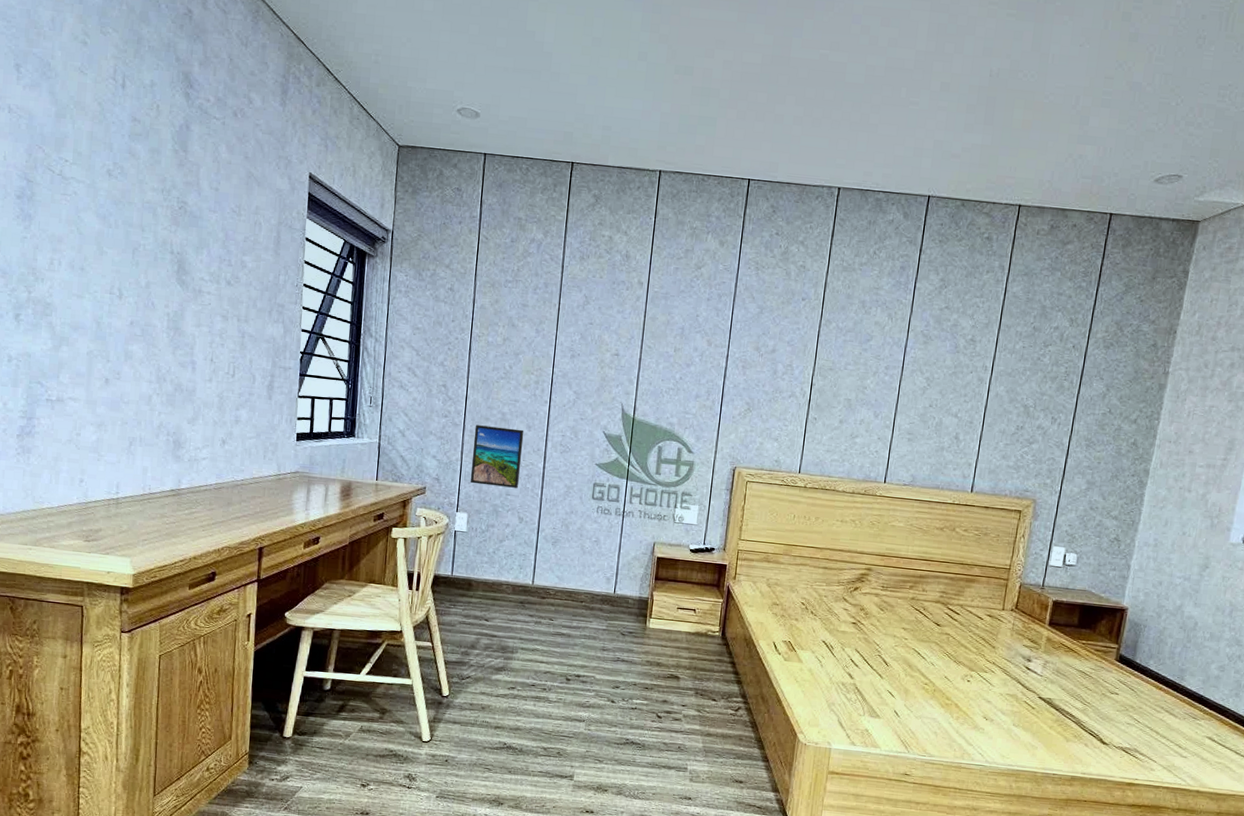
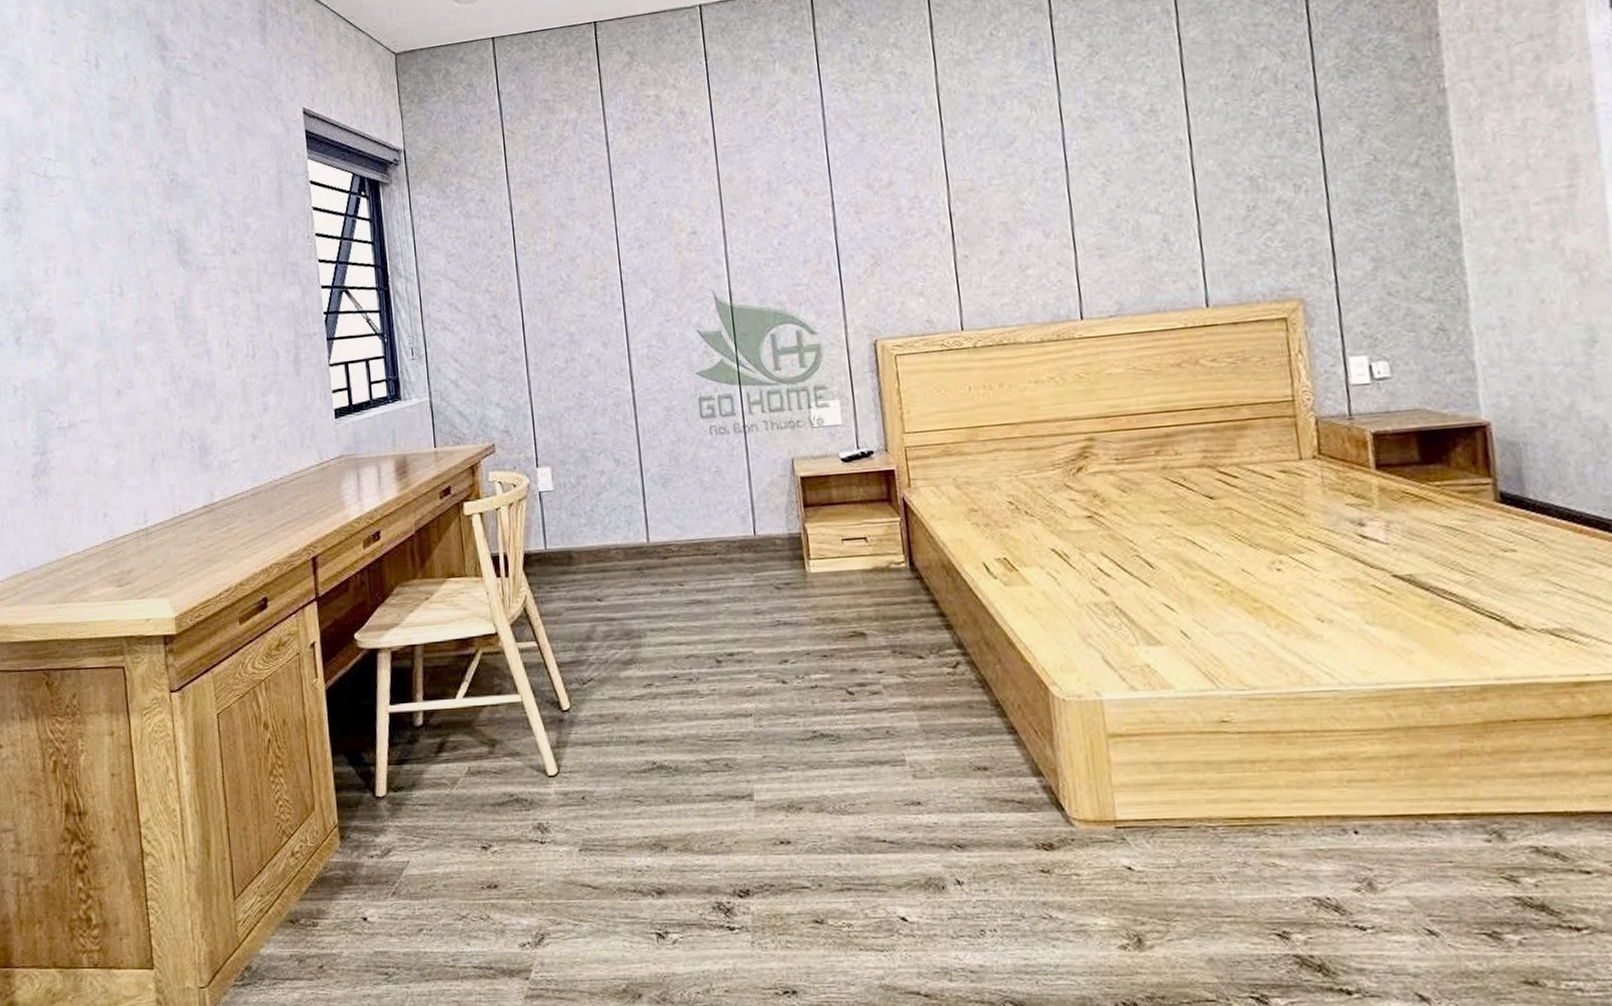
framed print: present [470,425,524,488] -> none [539,349,606,429]

